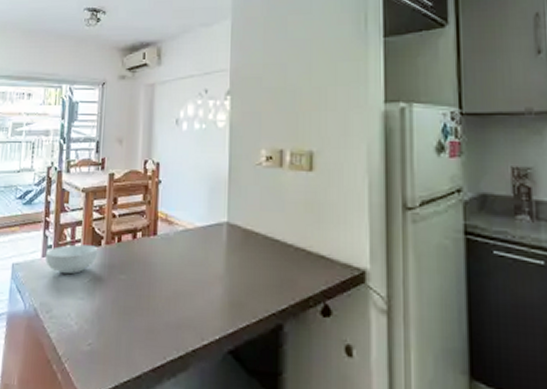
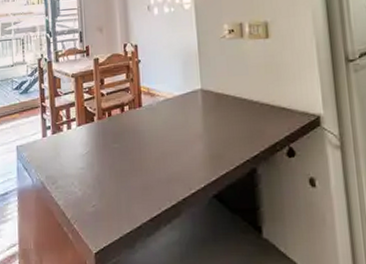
cereal bowl: present [46,244,98,274] -> none [46,122,92,150]

